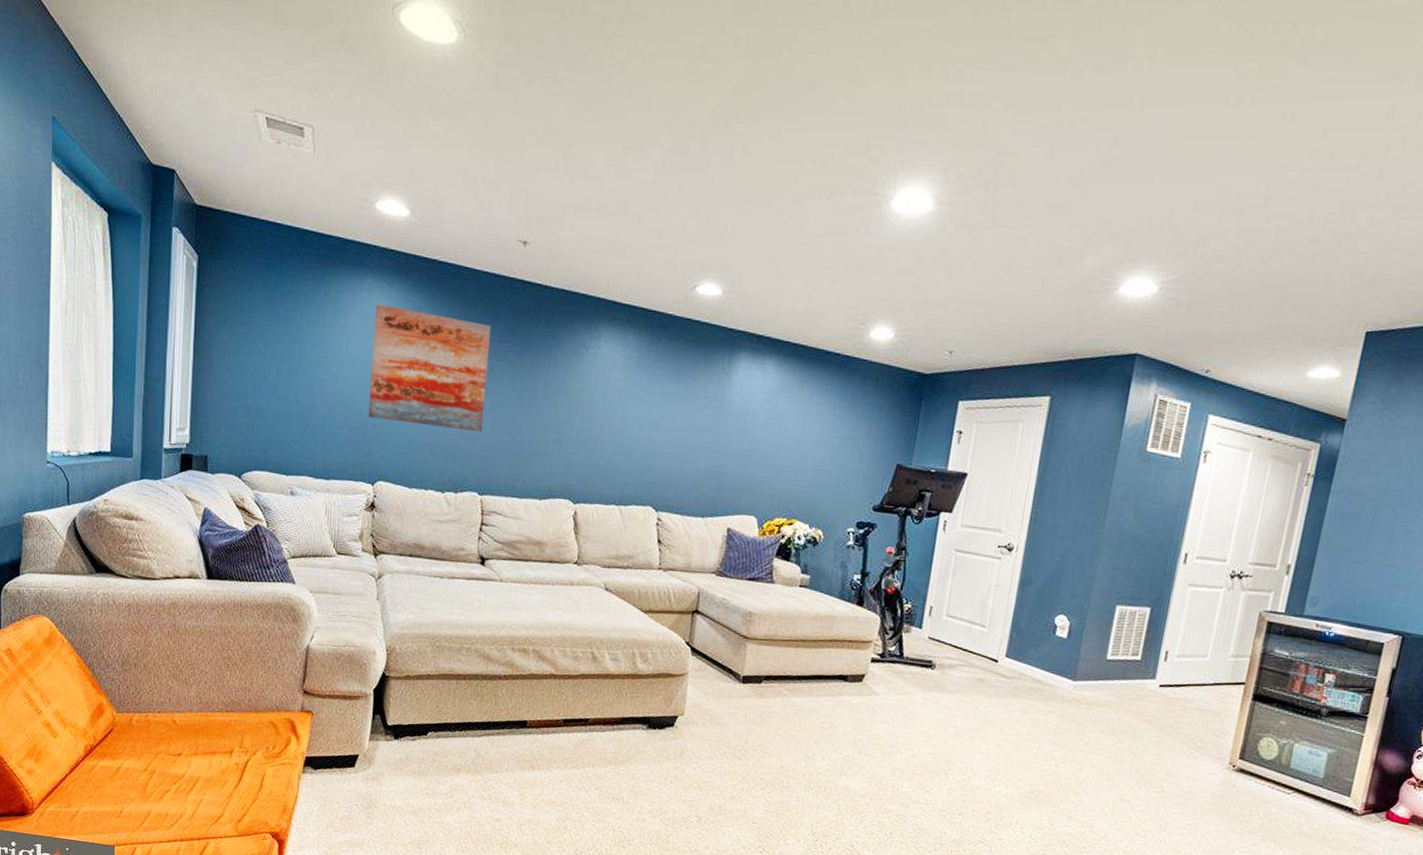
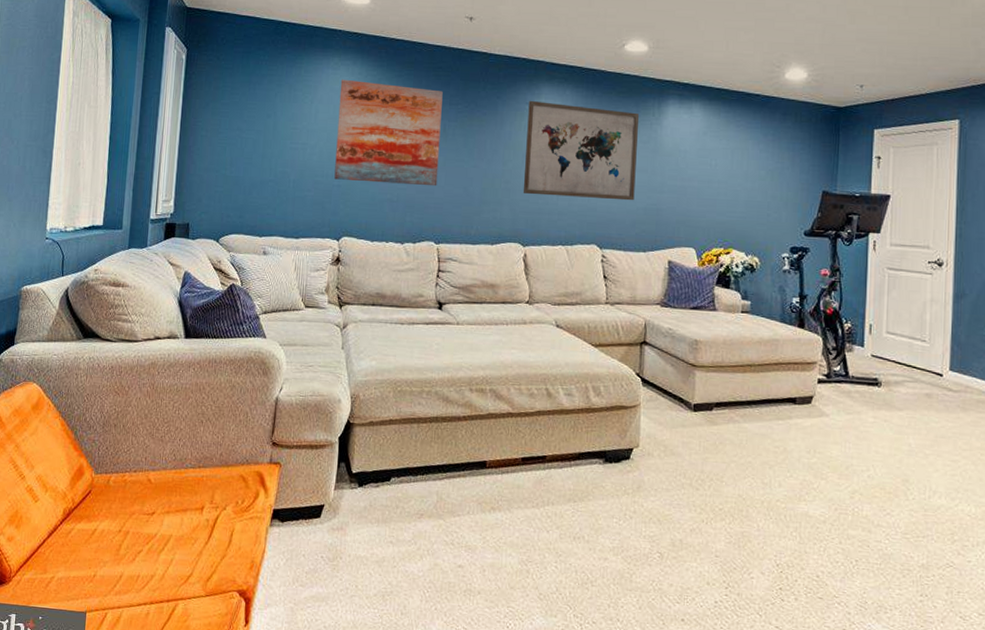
wall art: none [575,342,706,462] -> present [523,100,639,201]

